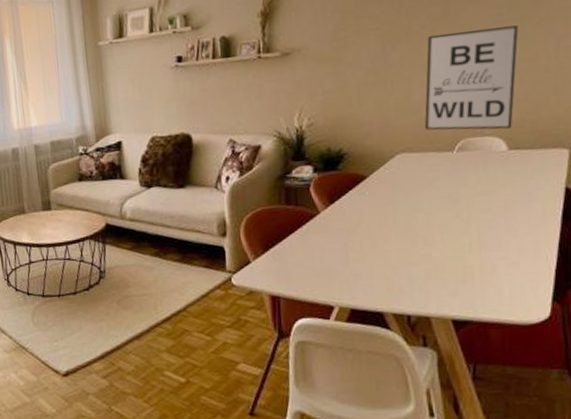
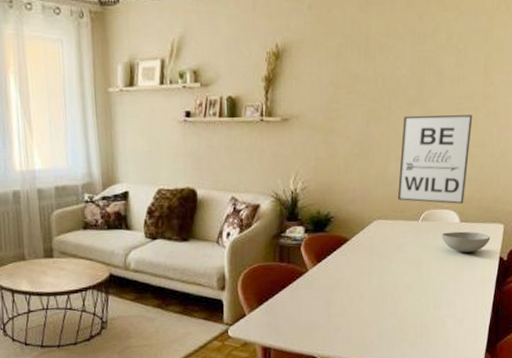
bowl: none [484,160,552,185] -> present [442,231,491,252]

